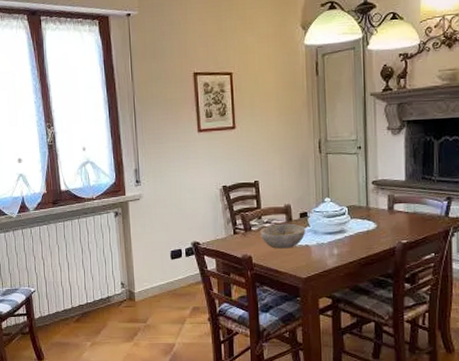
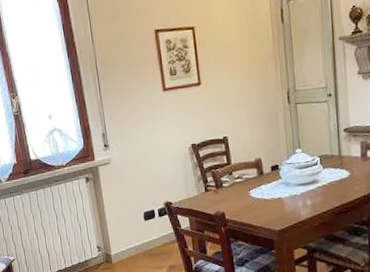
bowl: present [260,223,306,249] -> none [231,177,278,203]

